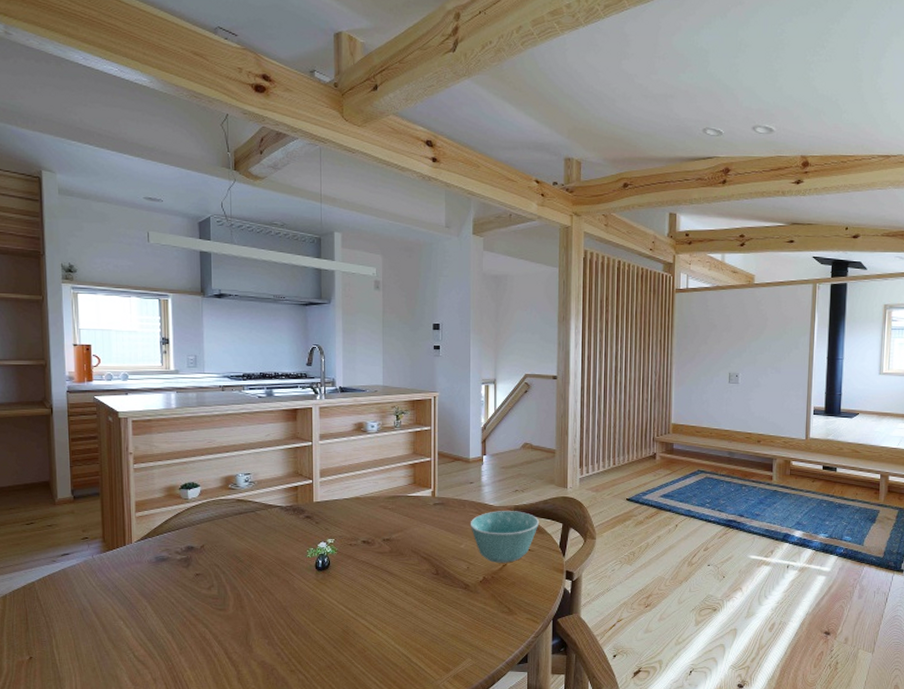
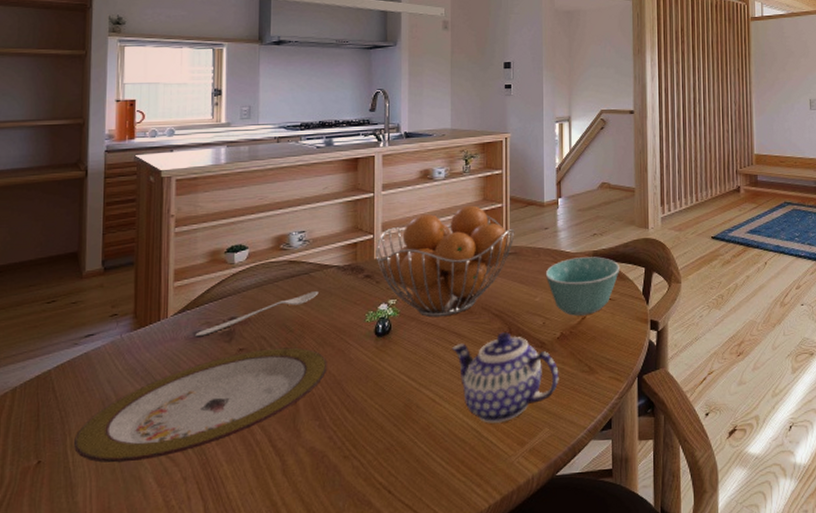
plate: none [59,575,274,663] -> present [74,347,327,463]
spoon: none [157,528,264,561] -> present [195,291,319,336]
fruit basket: none [315,458,442,557] -> present [375,205,515,318]
teapot: none [384,574,481,652] -> present [451,332,559,424]

